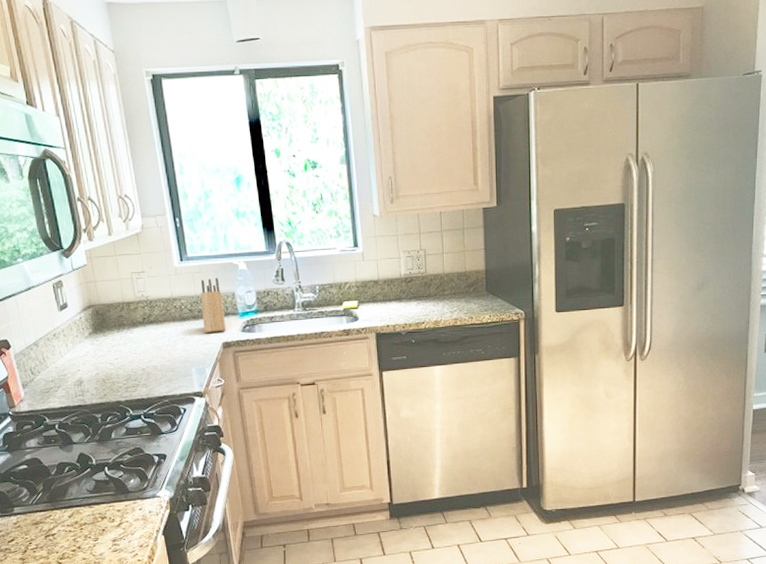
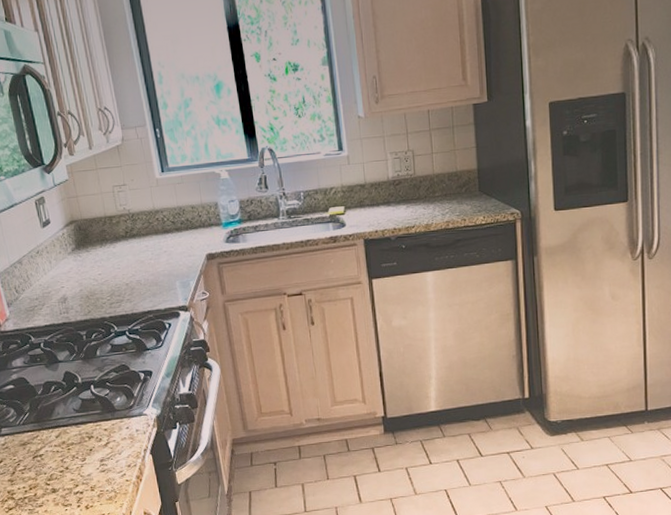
knife block: present [200,277,225,333] -> none [182,187,209,245]

